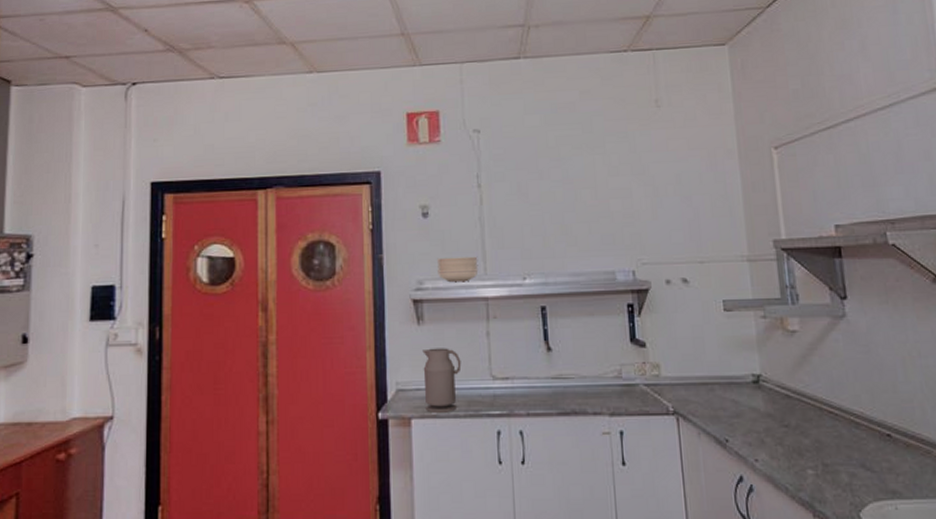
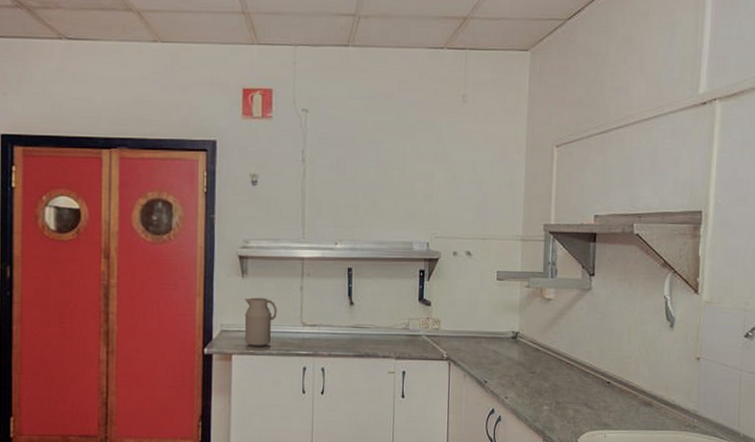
bowl: present [437,256,479,283] -> none [262,221,298,244]

